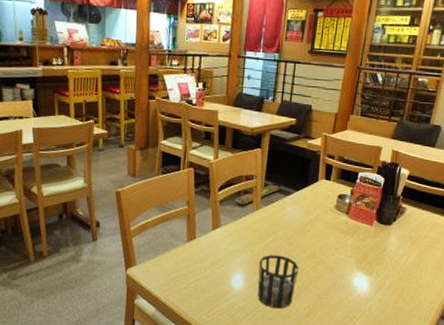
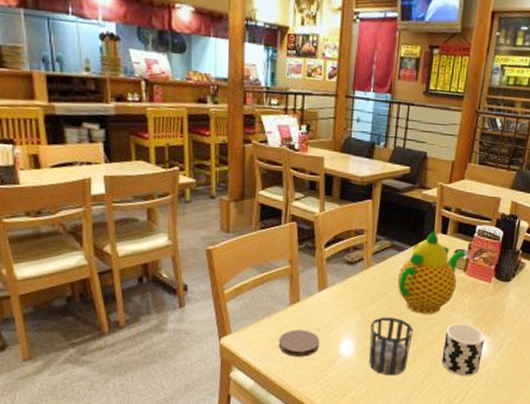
coaster: none [176,263,214,288] -> present [278,330,320,357]
teapot: none [284,176,349,254] -> present [397,230,466,314]
cup: none [325,263,367,313] -> present [441,323,485,377]

